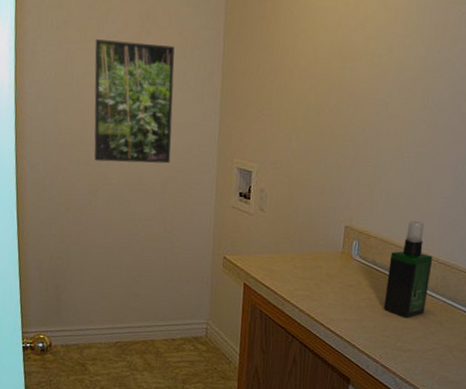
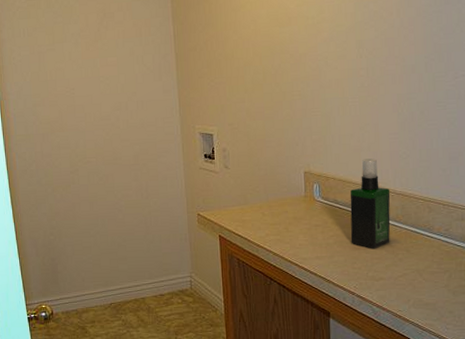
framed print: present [94,39,175,164] -> none [62,36,139,144]

